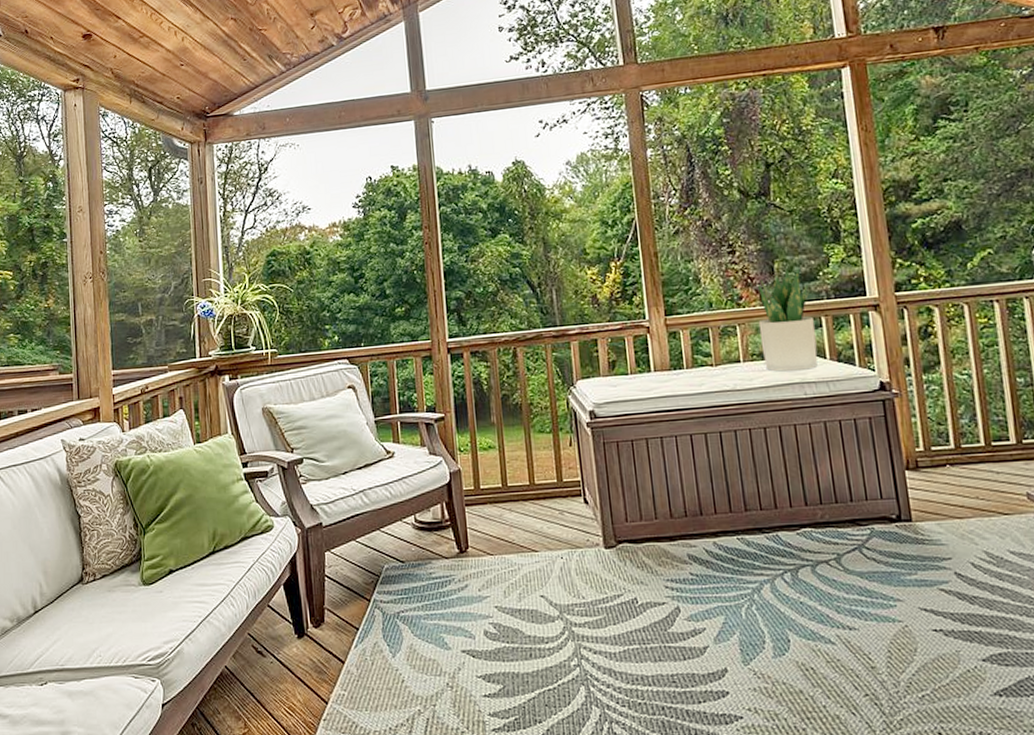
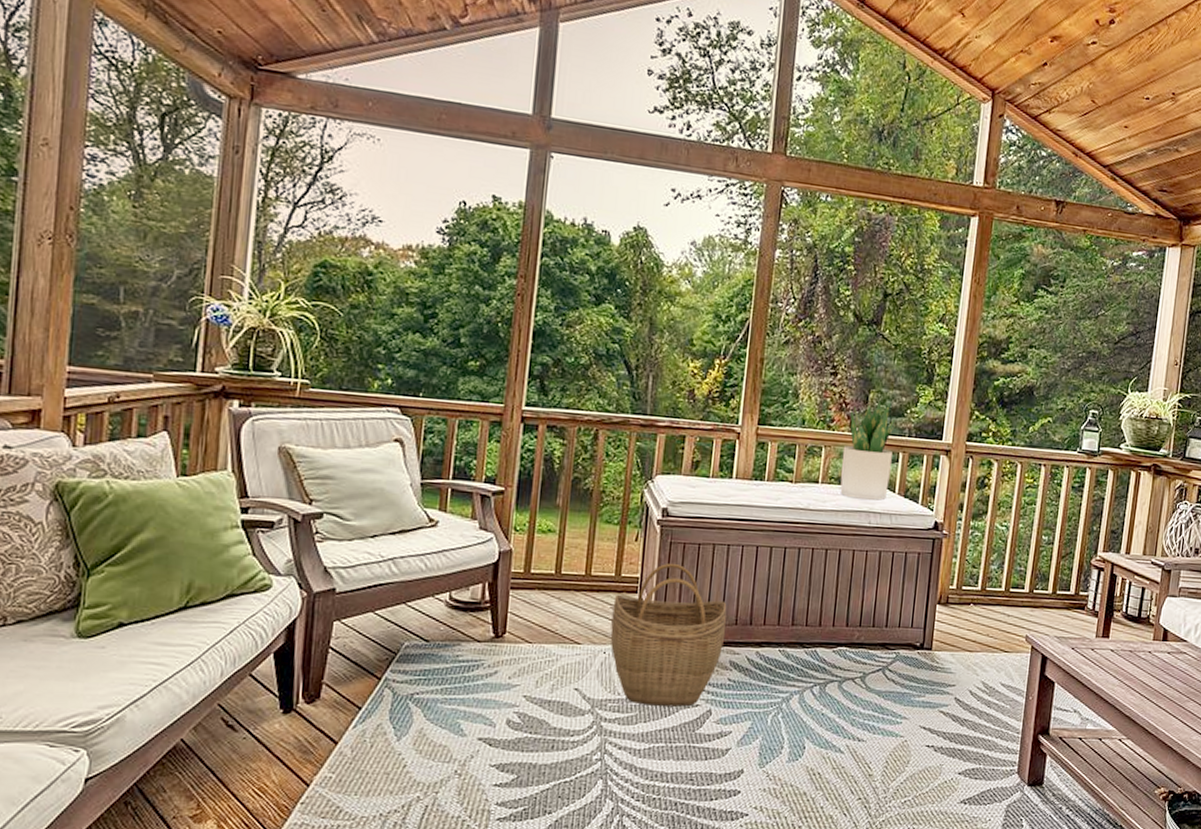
woven basket: none [560,462,678,607] -> present [610,563,727,707]

